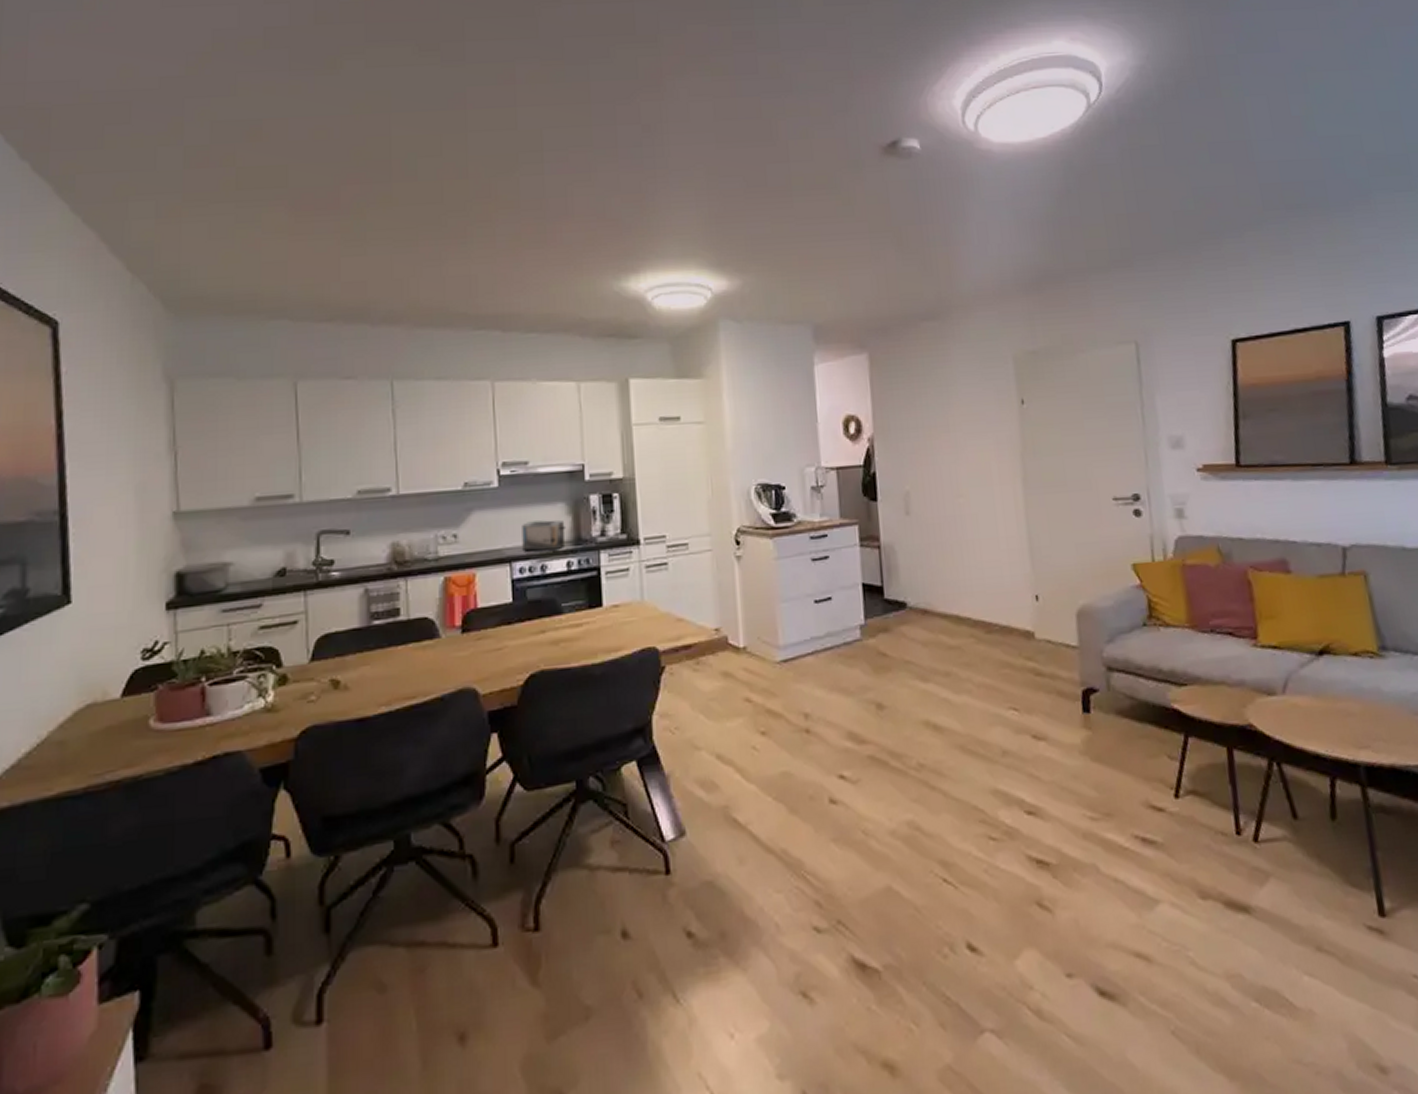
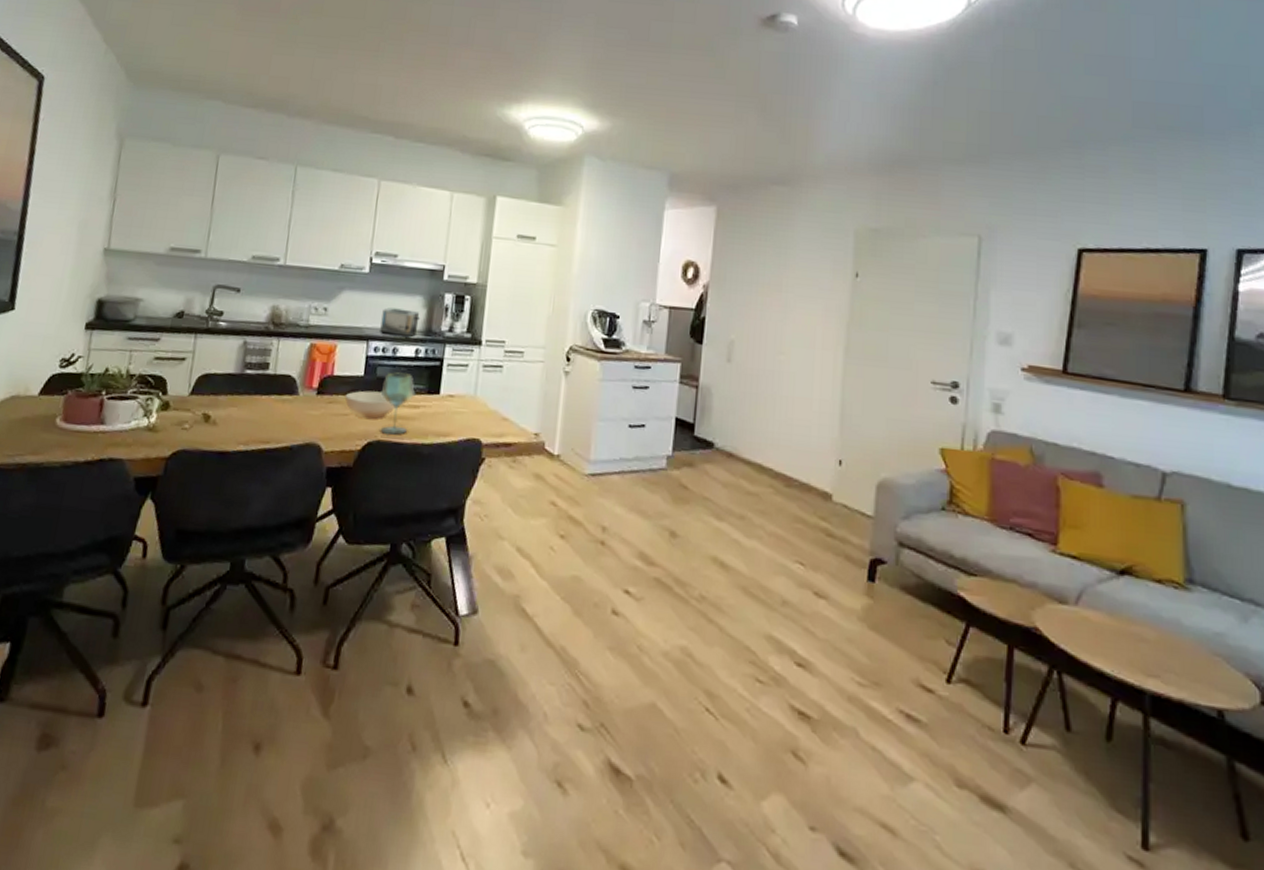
bowl: none [494,616,554,650] -> present [344,390,395,420]
wine glass: none [535,590,574,663] -> present [380,372,415,436]

